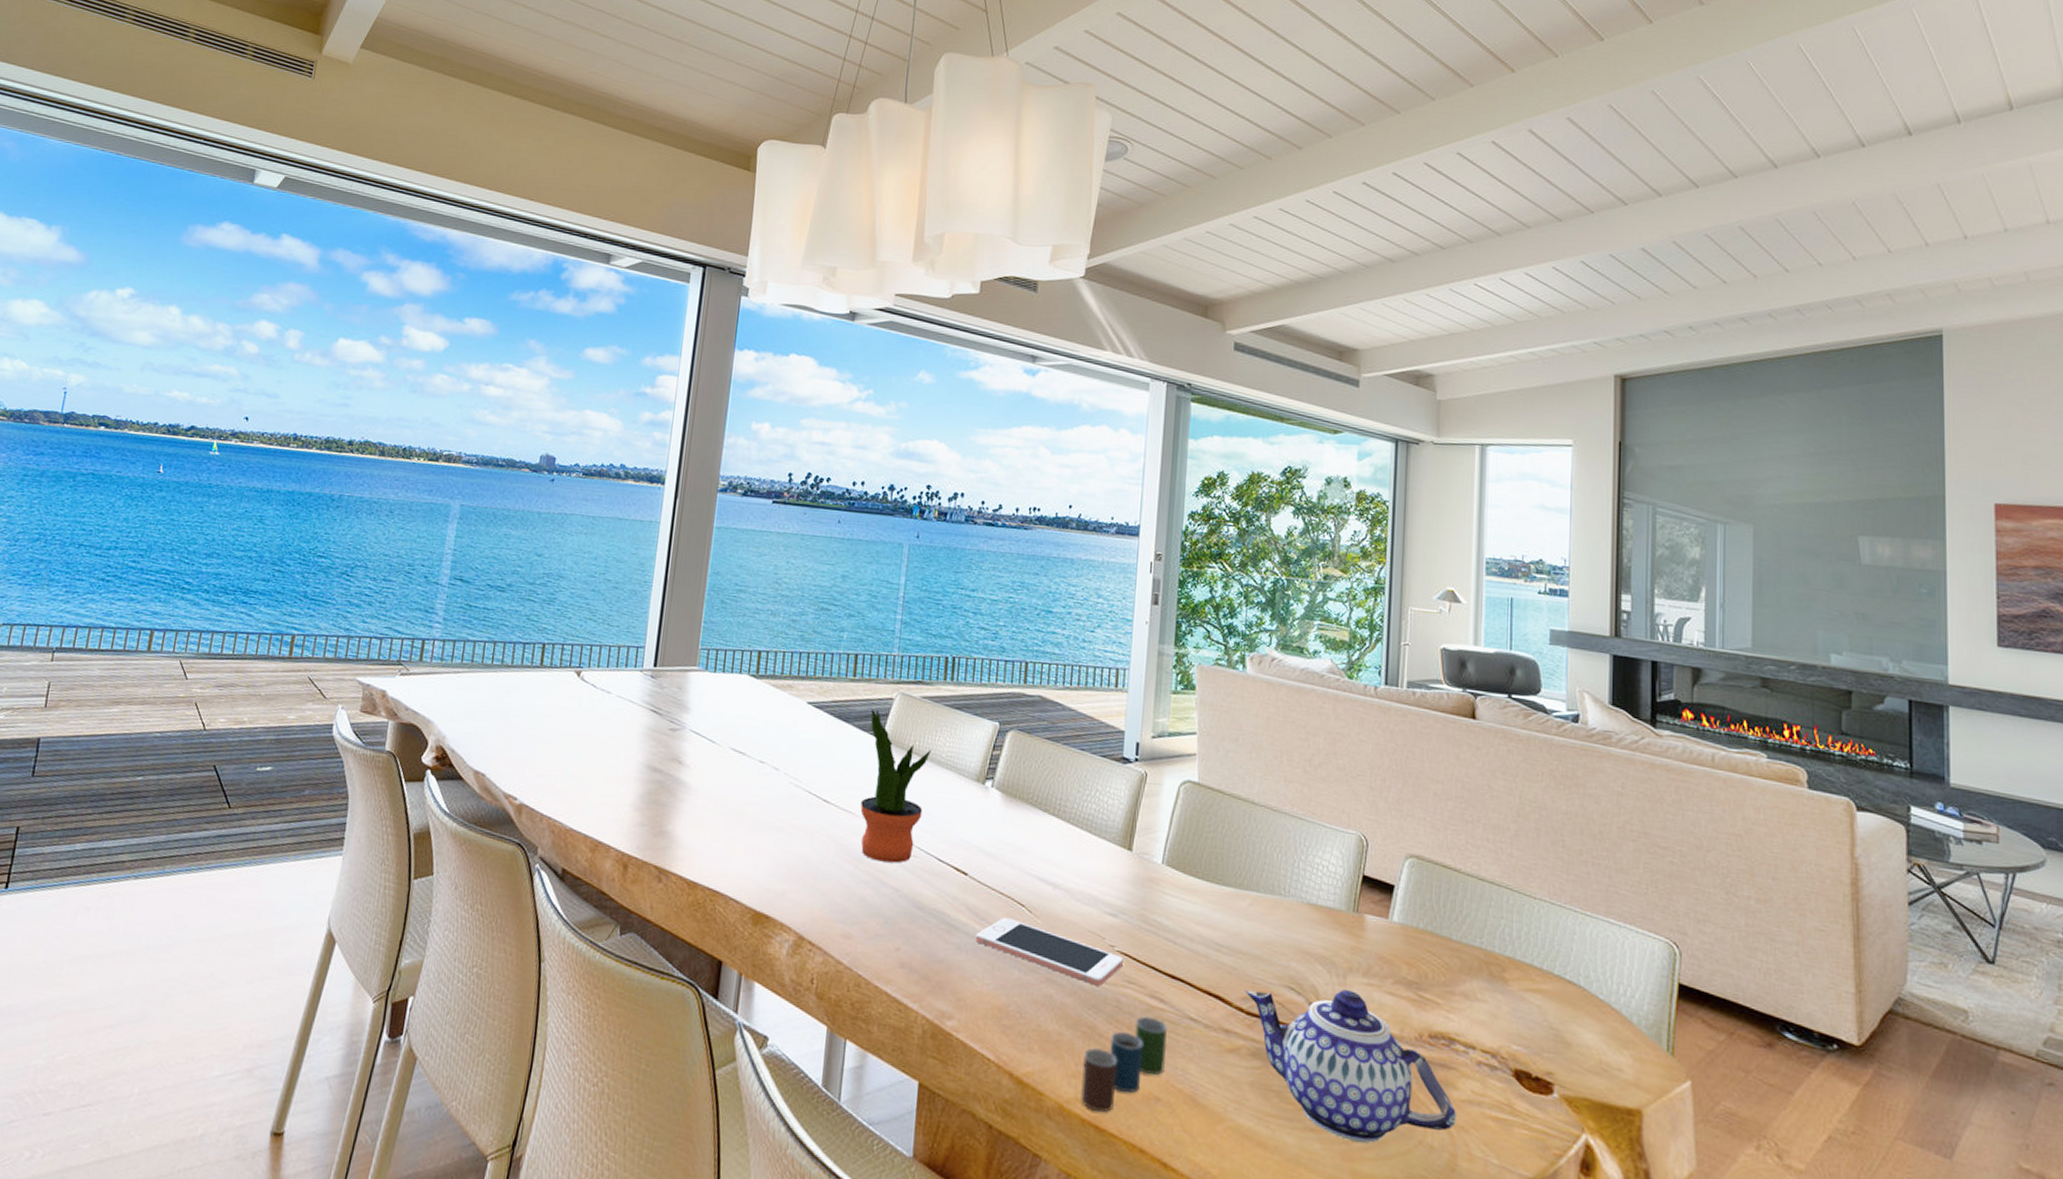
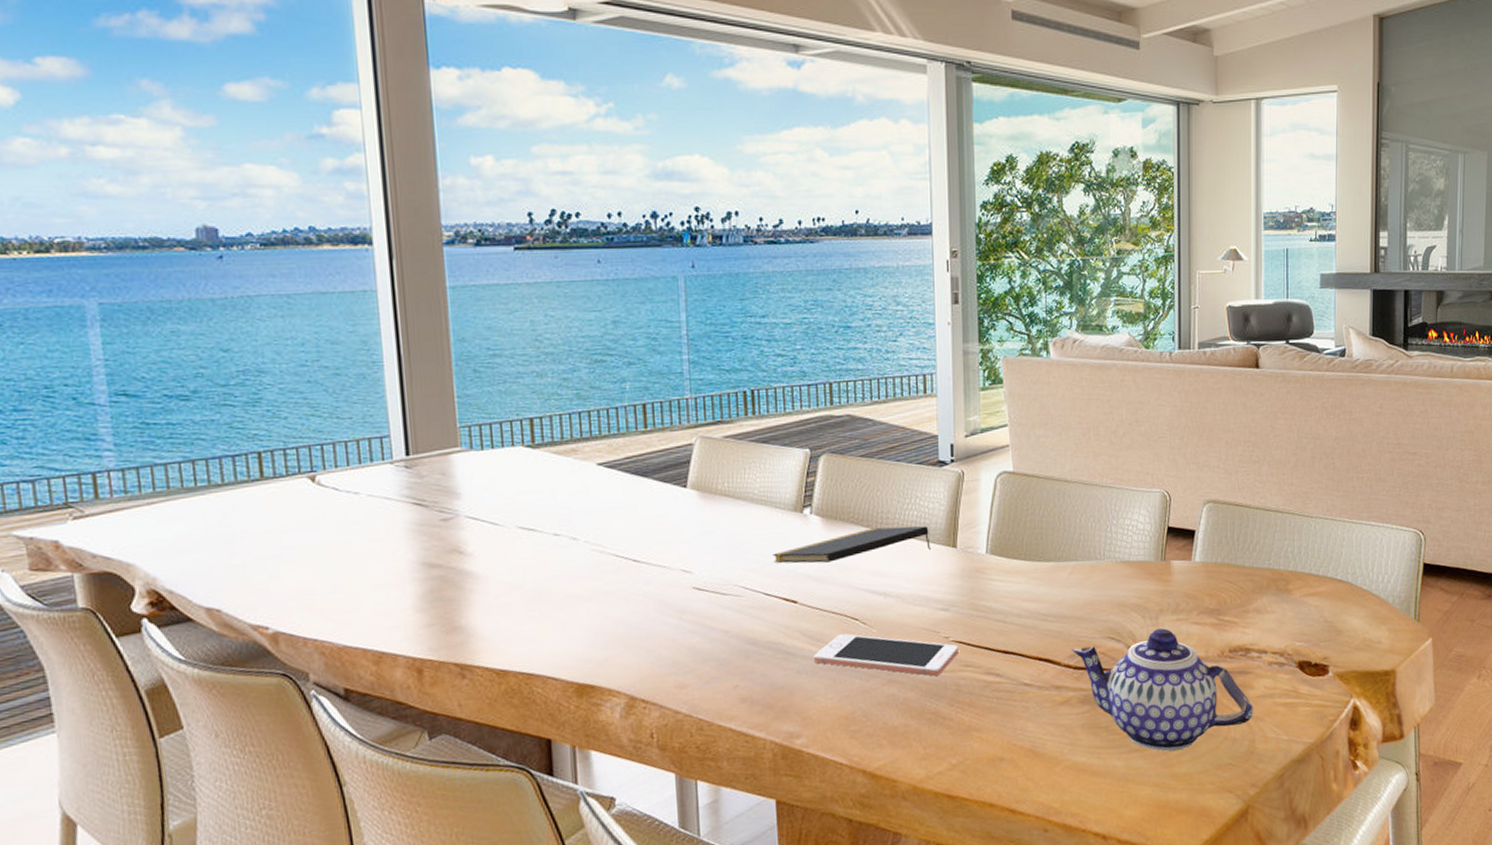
potted plant: present [860,710,932,863] -> none [670,459,743,609]
notepad: none [950,813,1106,849] -> present [773,526,931,564]
cup: present [1081,1016,1167,1113] -> none [930,691,1006,784]

